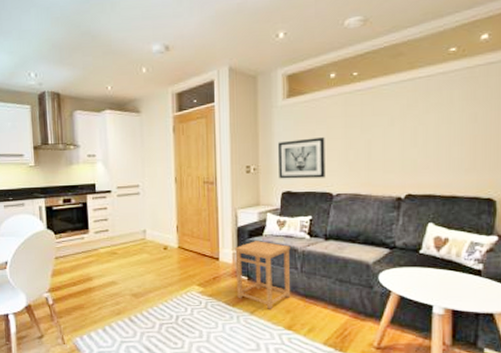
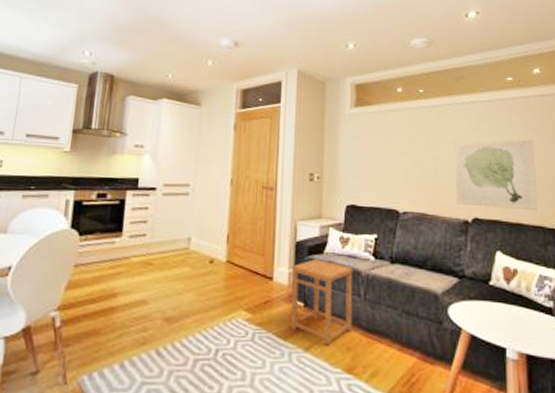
wall art: present [278,136,325,179] -> none [344,149,392,193]
wall art: none [389,112,475,184] -> present [454,139,537,211]

